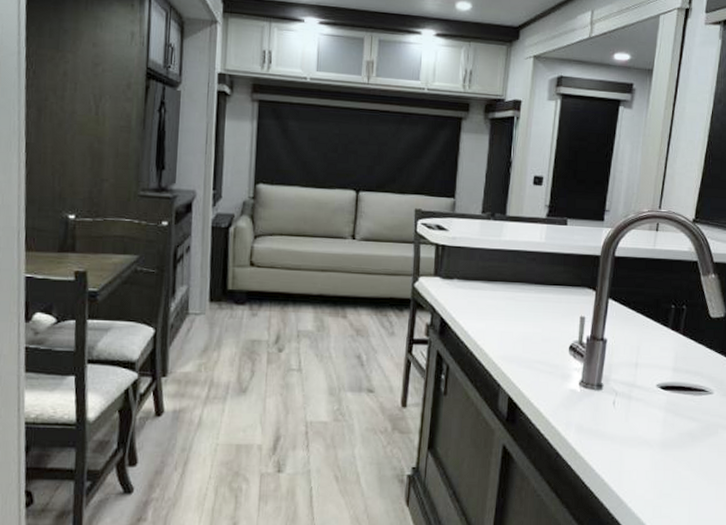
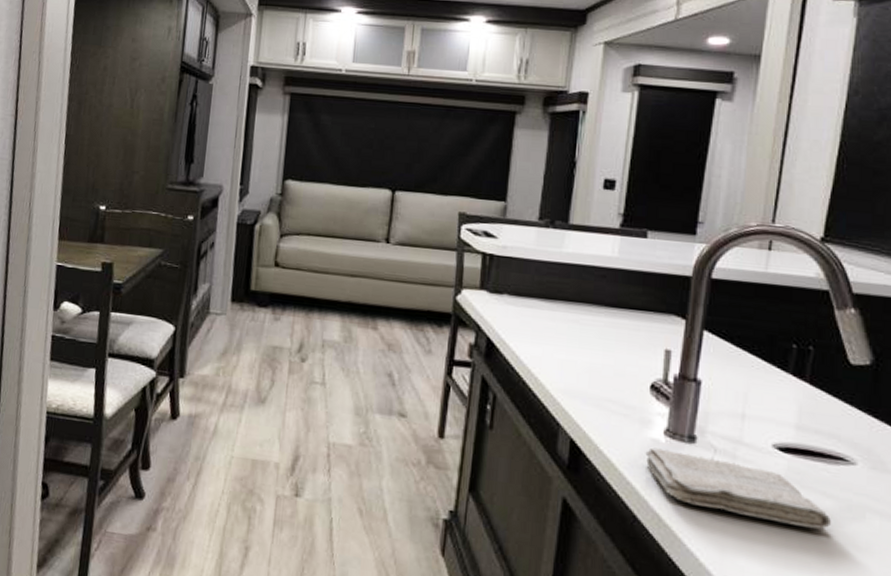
washcloth: none [565,396,695,446] -> present [645,447,831,529]

